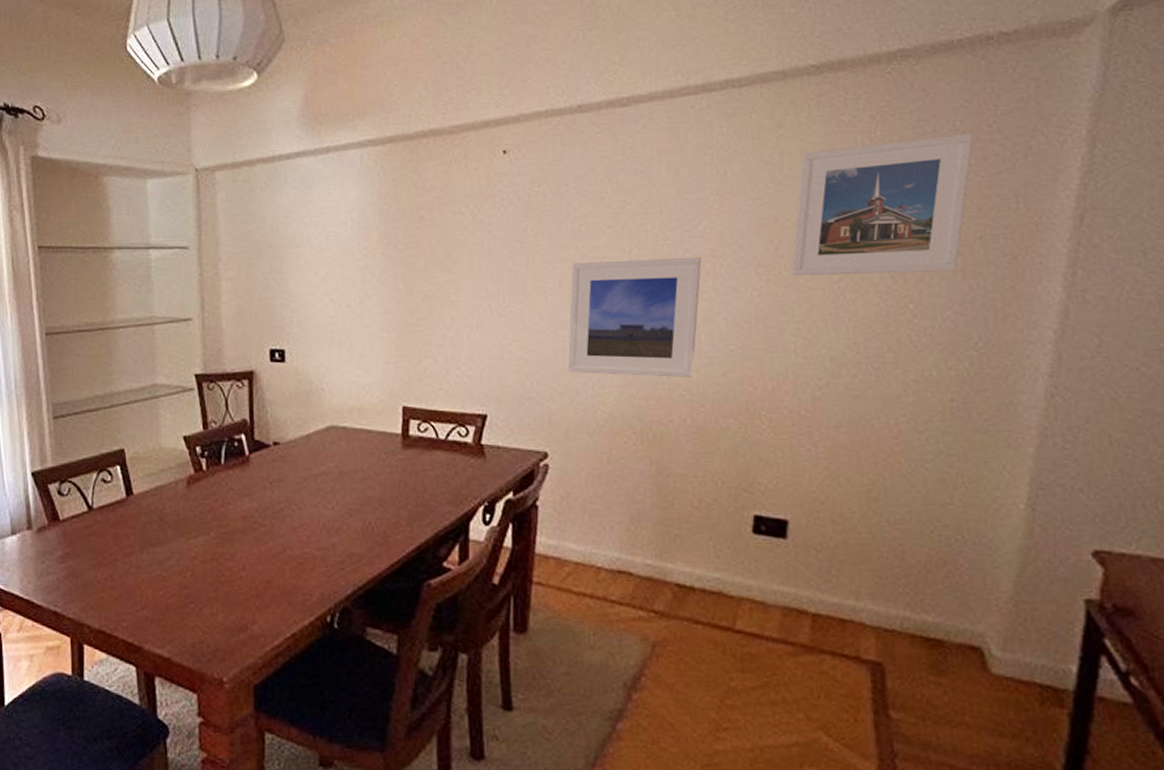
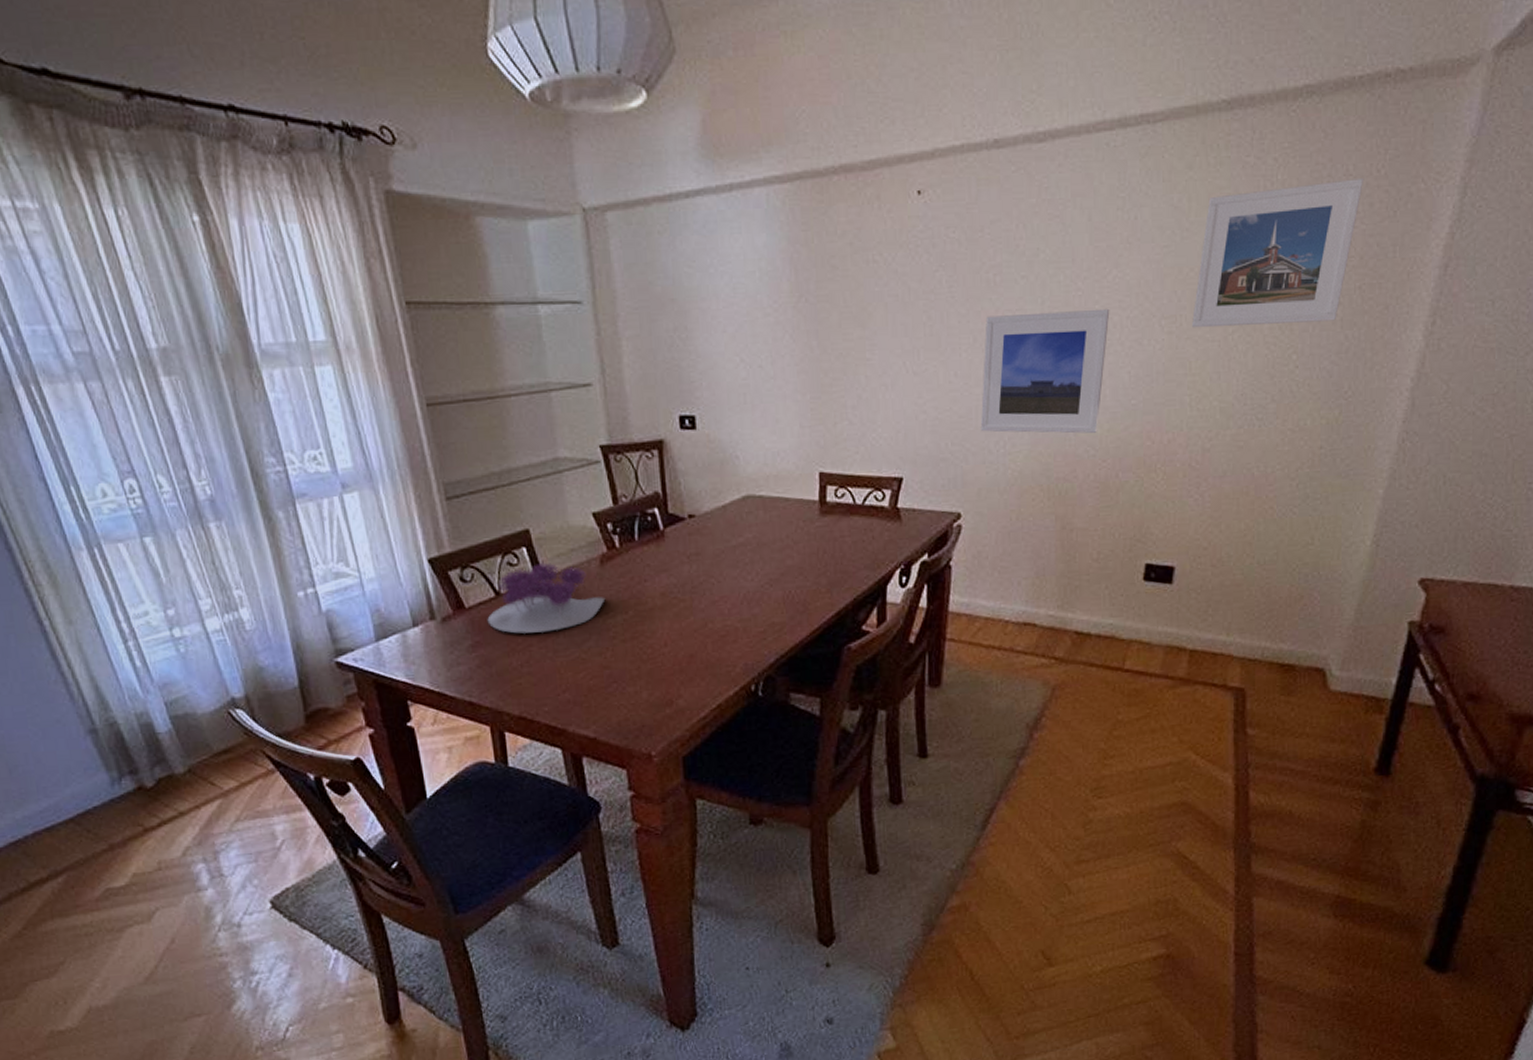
flower: none [78,480,190,548] -> present [487,562,606,634]

